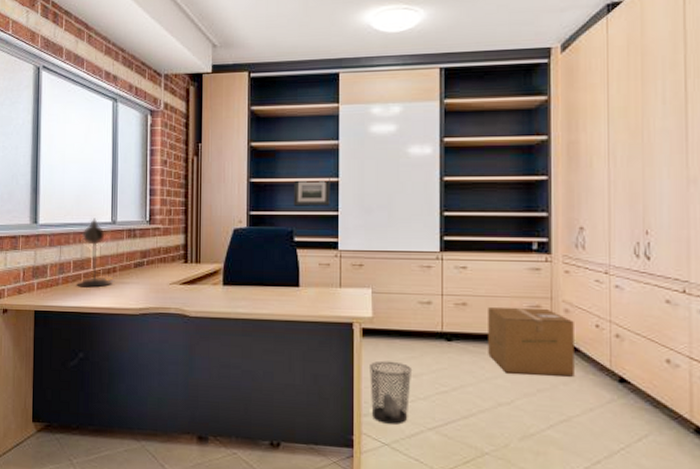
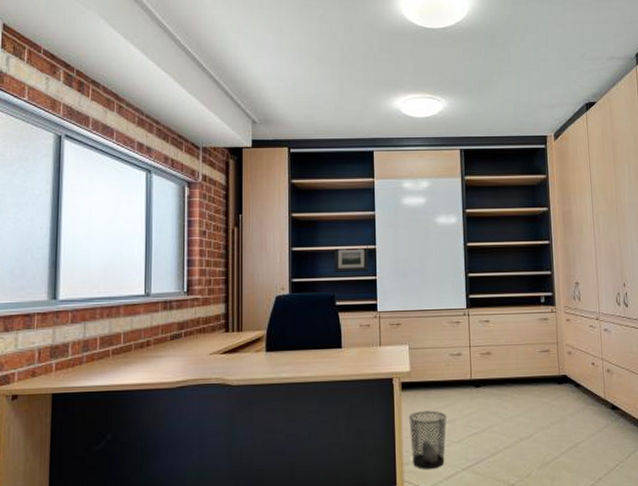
desk lamp: present [77,218,111,289] -> none [104,291,145,366]
box: present [488,307,574,377] -> none [508,352,578,411]

